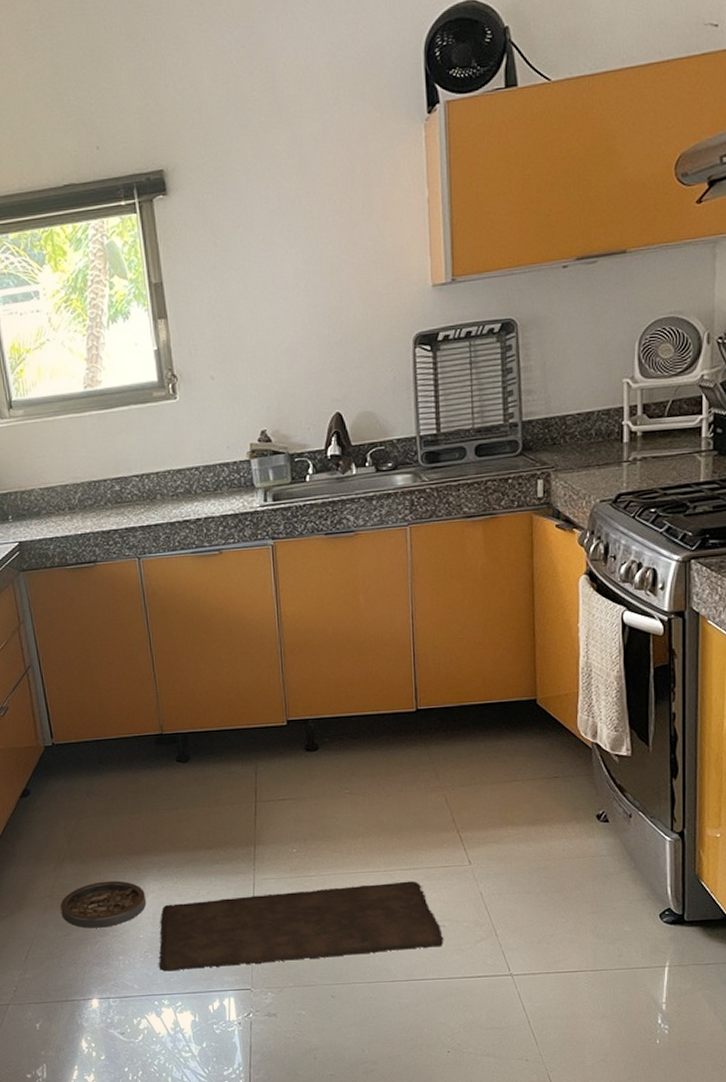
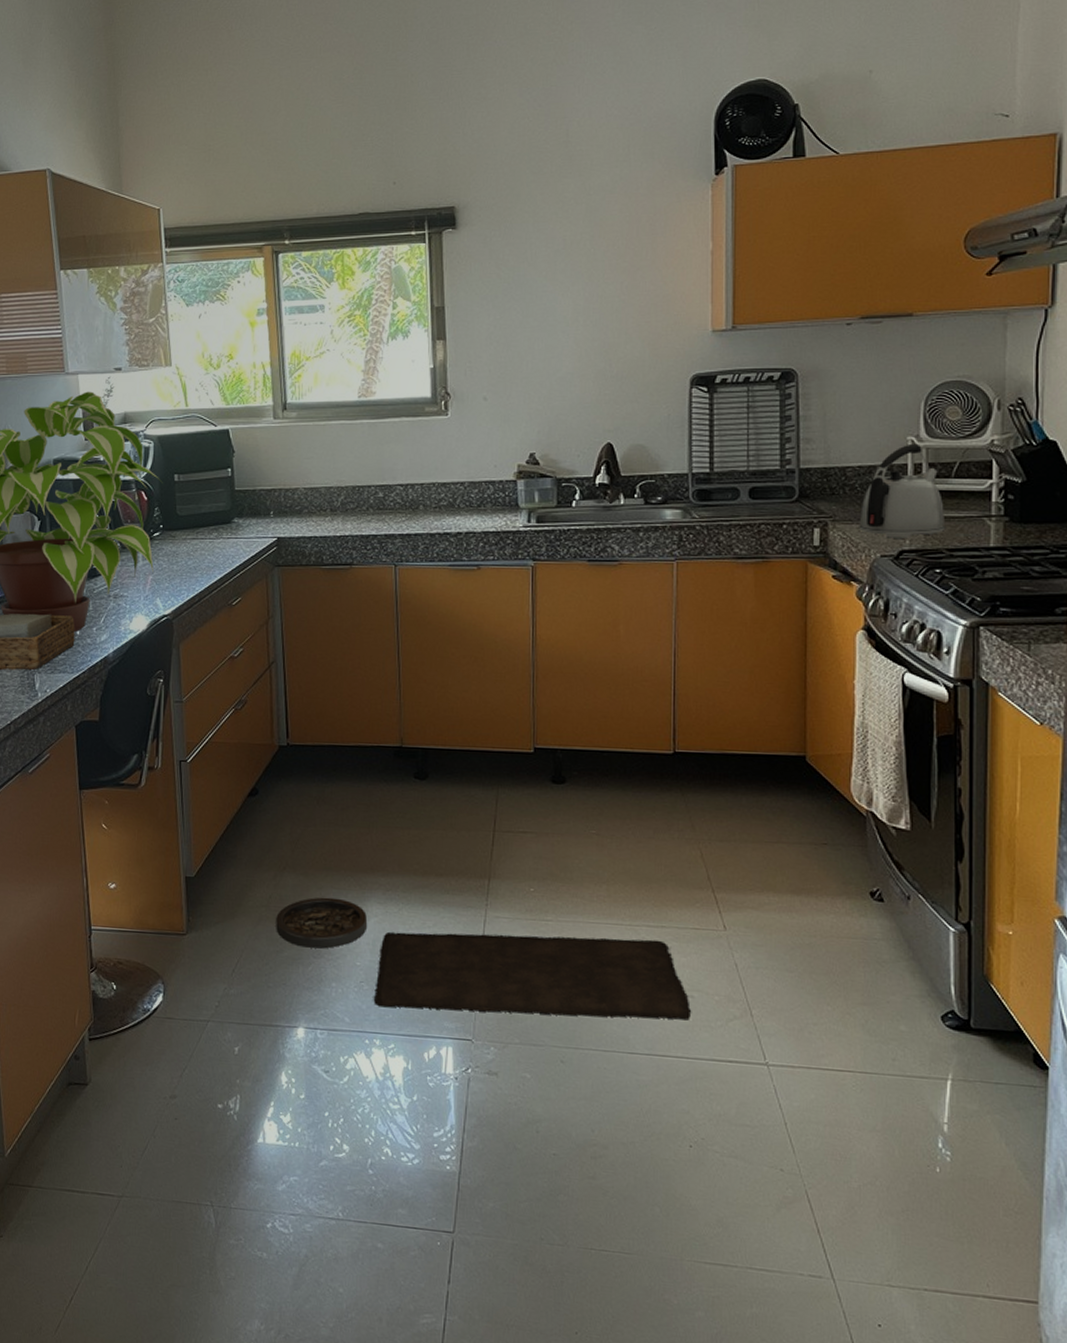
kettle: none [579,385,660,483] -> present [859,443,946,539]

